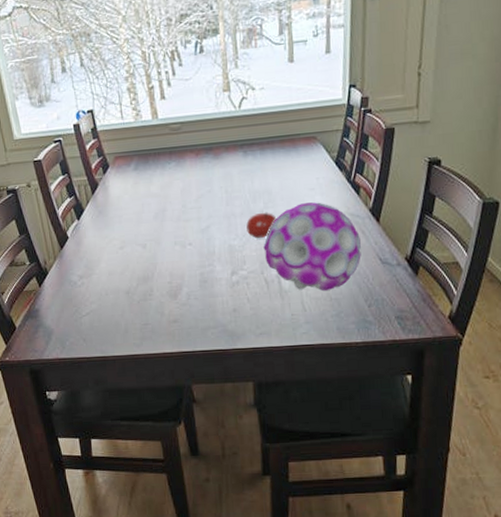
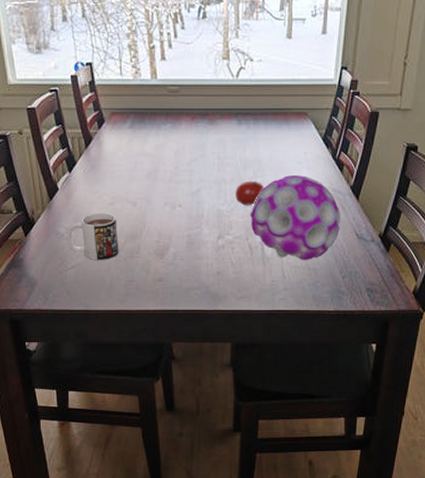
mug: none [79,257,132,306] -> present [66,212,119,260]

